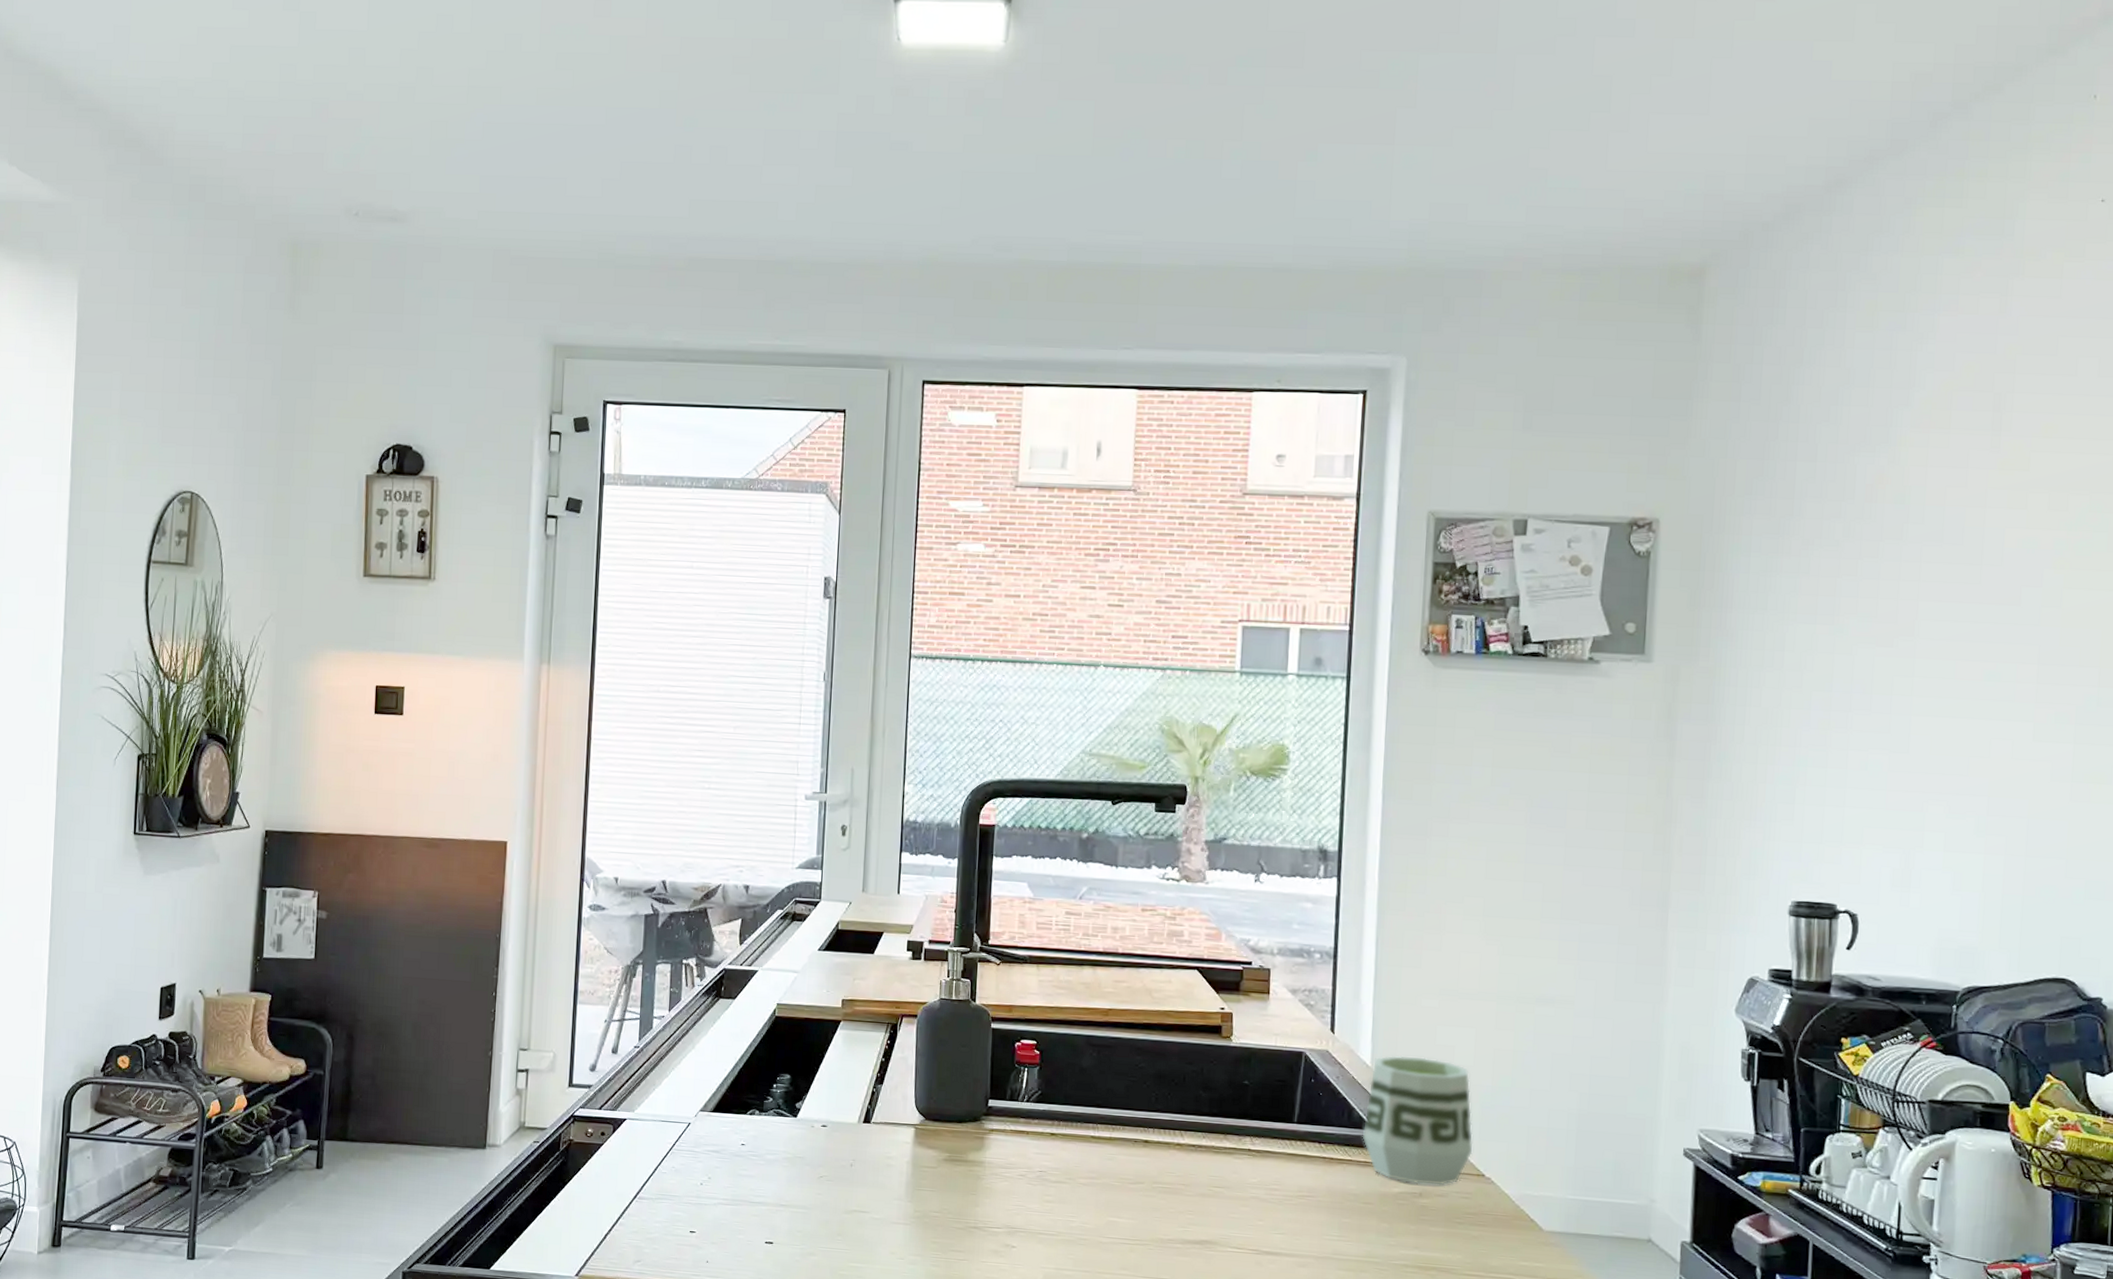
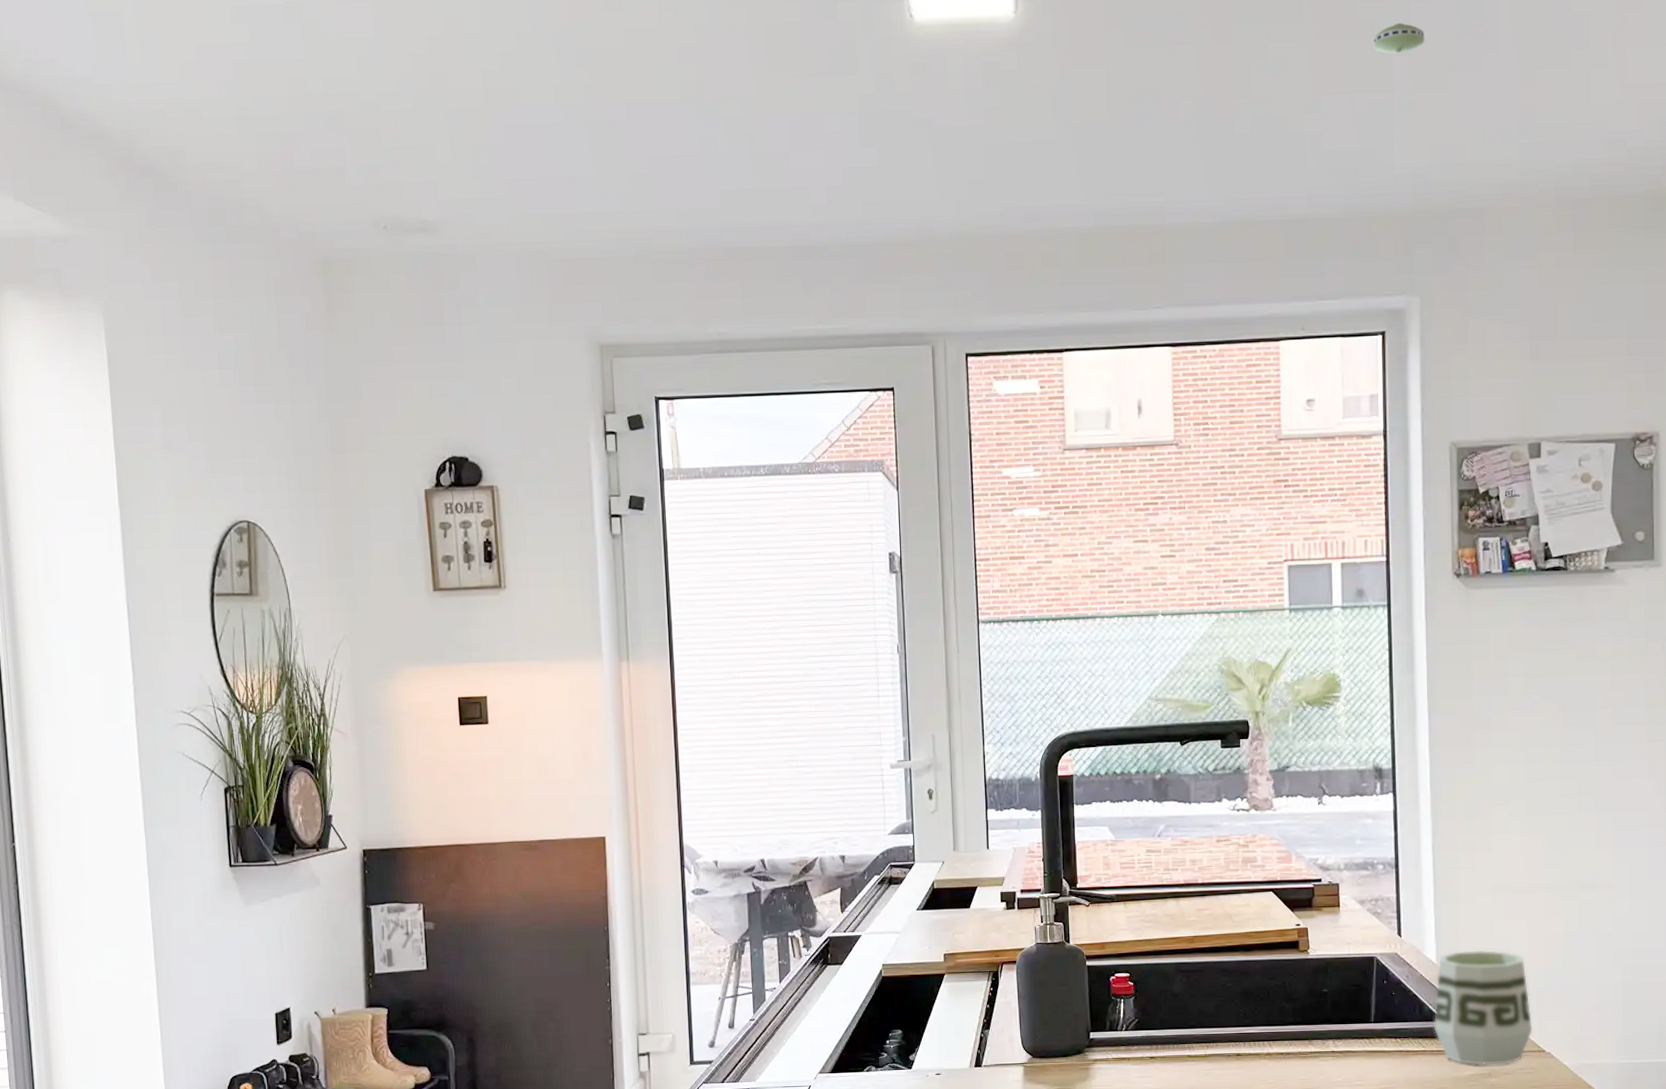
smoke detector: none [1377,74,1433,106] -> present [1373,22,1425,54]

